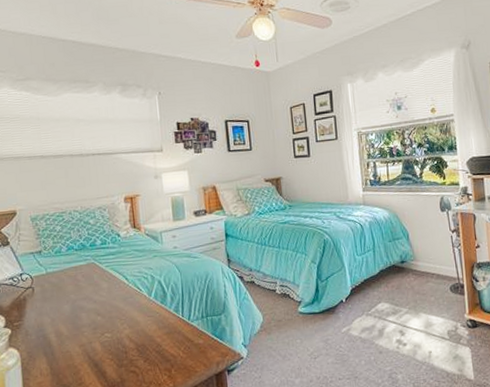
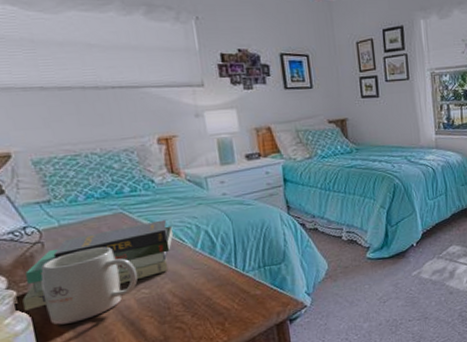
books: none [15,270,133,348] -> present [22,219,174,311]
mug: none [29,293,103,362] -> present [41,246,138,325]

